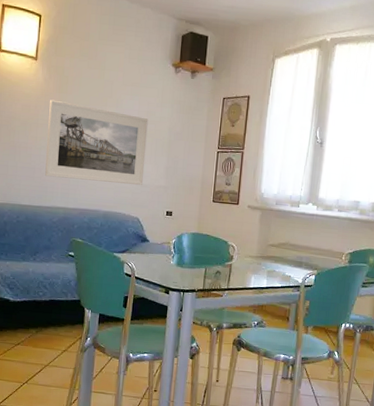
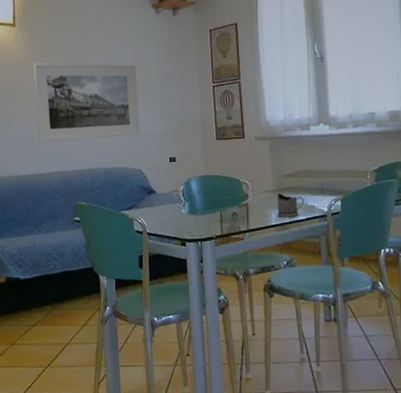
tea glass holder: none [257,260,283,283] -> present [277,193,304,218]

